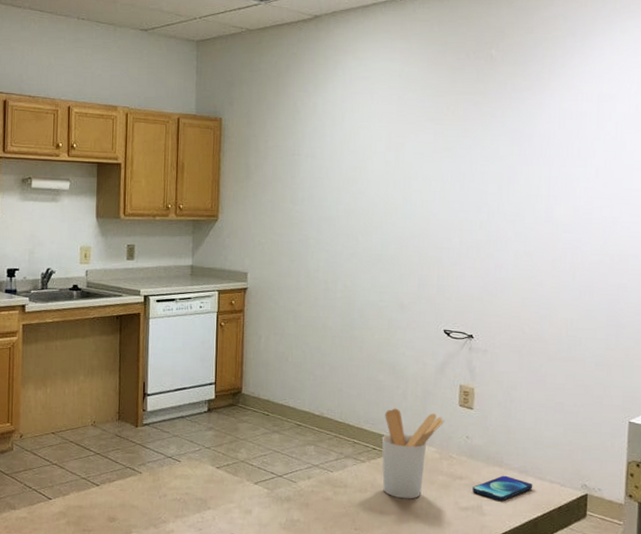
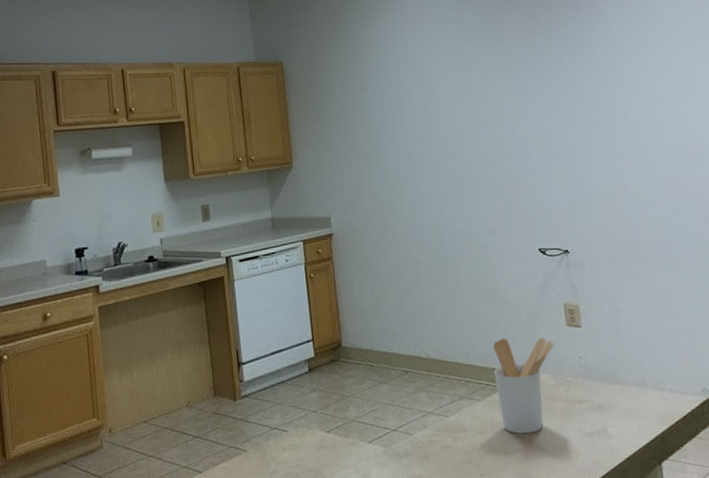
smartphone: present [472,475,533,501] -> none [594,391,655,420]

